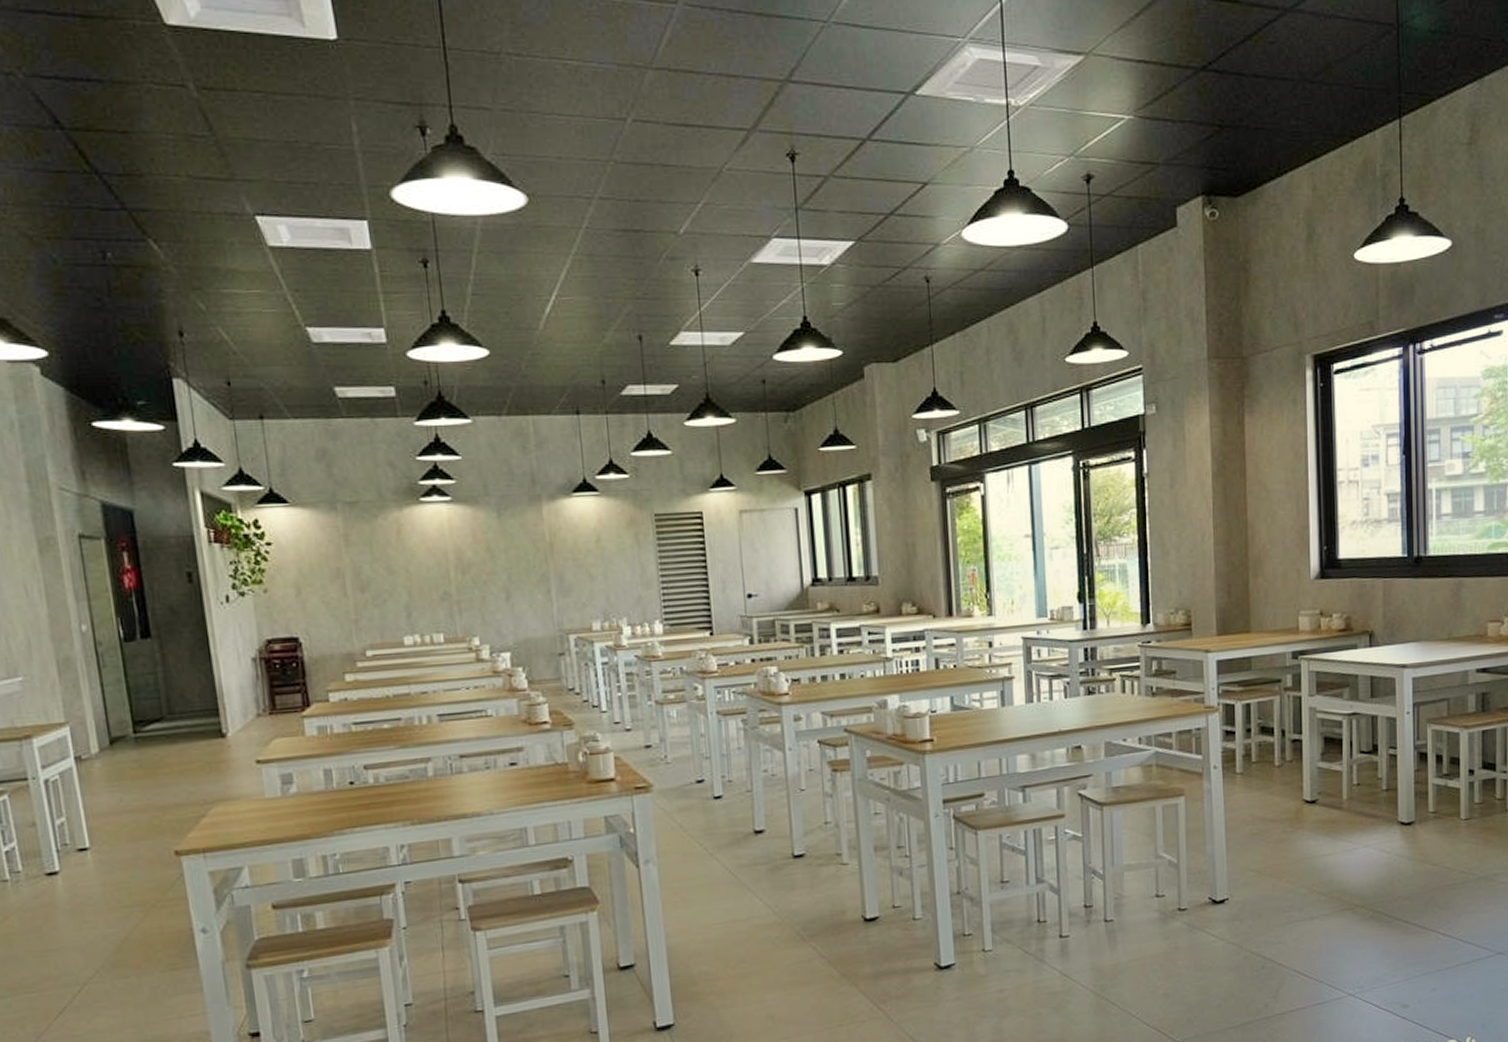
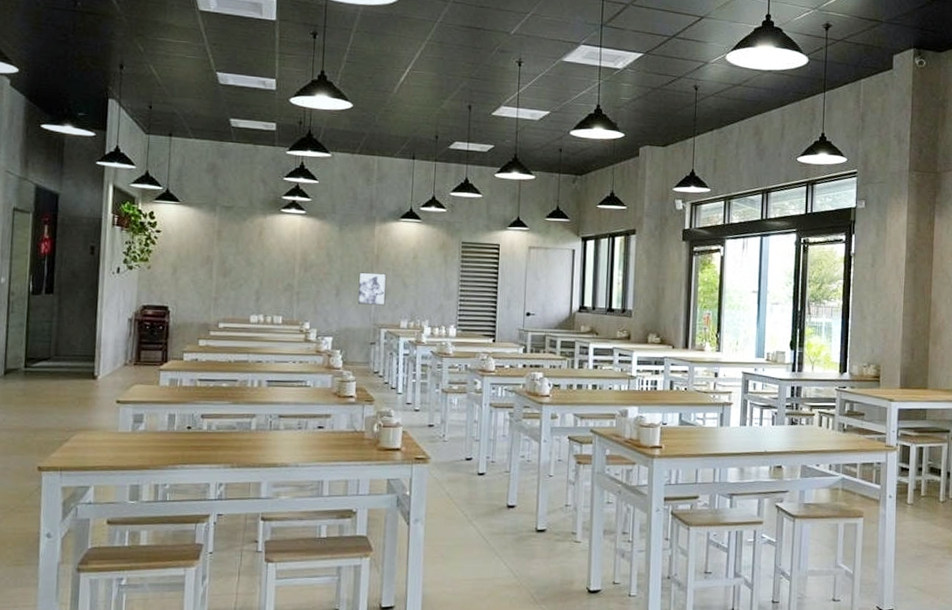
wall art: none [531,565,570,608] -> present [357,272,387,306]

